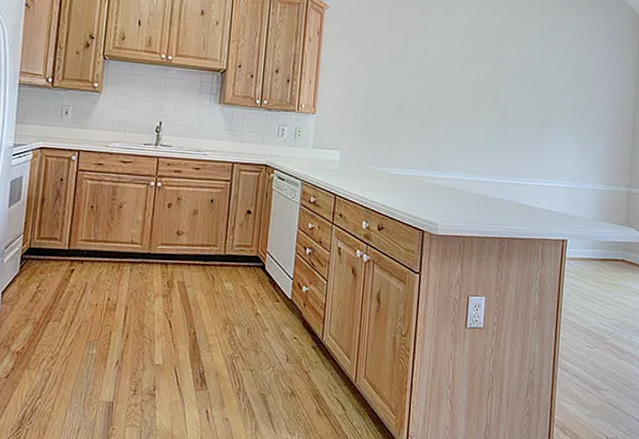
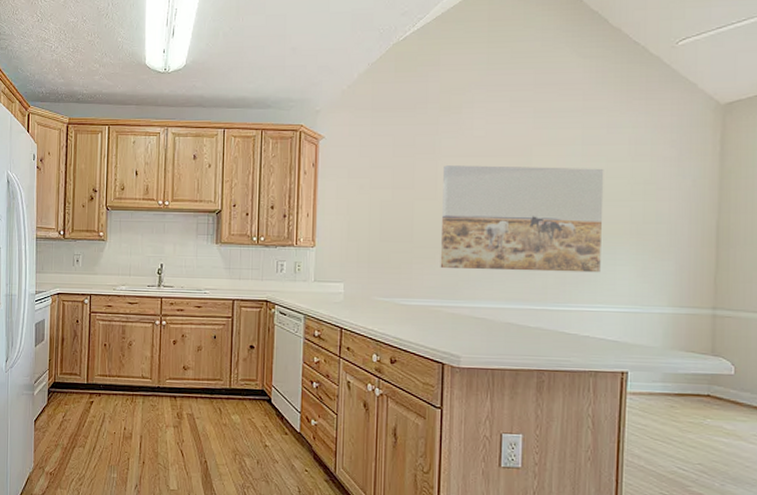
wall art: none [425,45,557,152] -> present [440,165,604,273]

